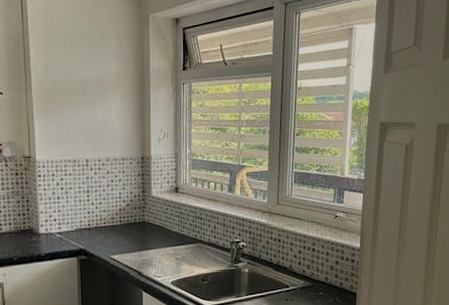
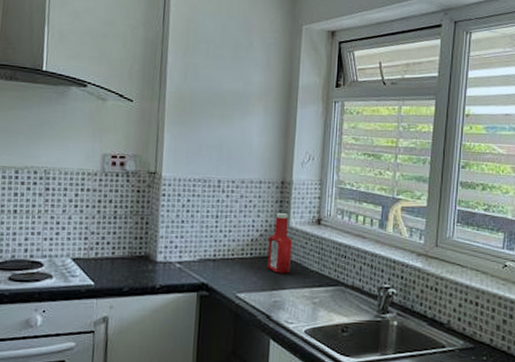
ketchup bottle: none [135,185,156,236] -> present [267,213,293,273]

